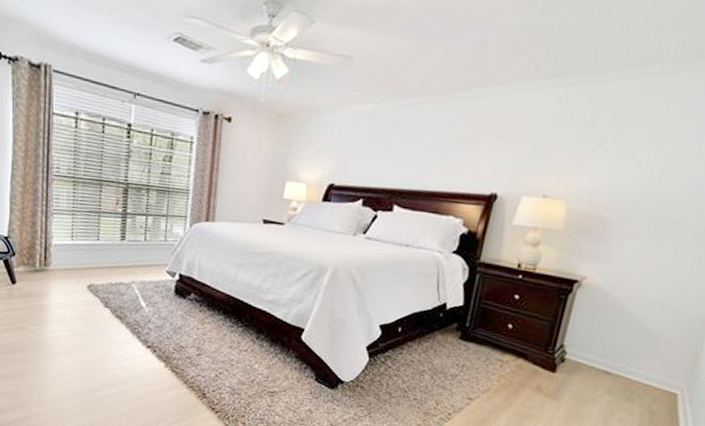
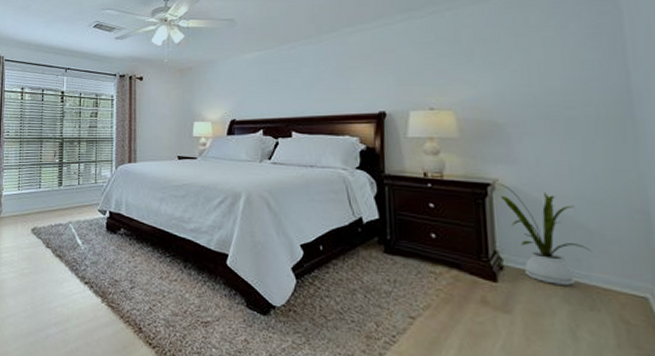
house plant: none [581,279,647,380] -> present [493,181,592,285]

